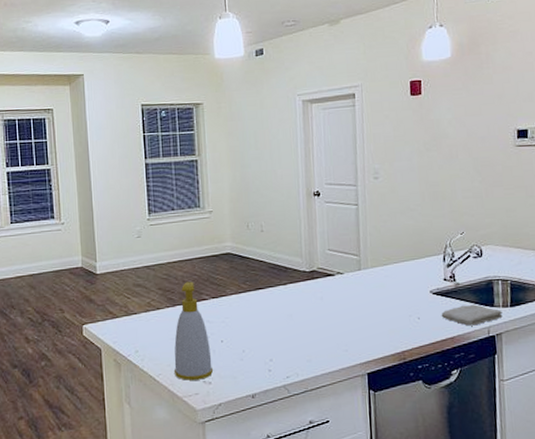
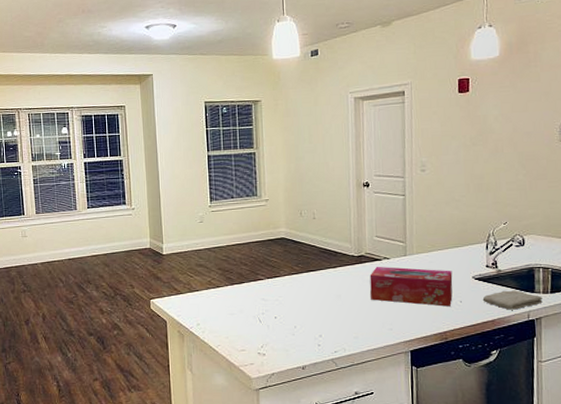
soap bottle: present [173,281,214,381] -> none [231,263,268,352]
tissue box: none [322,282,410,324] -> present [370,266,453,307]

